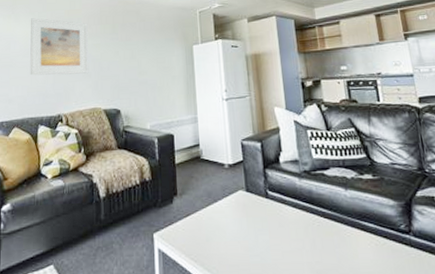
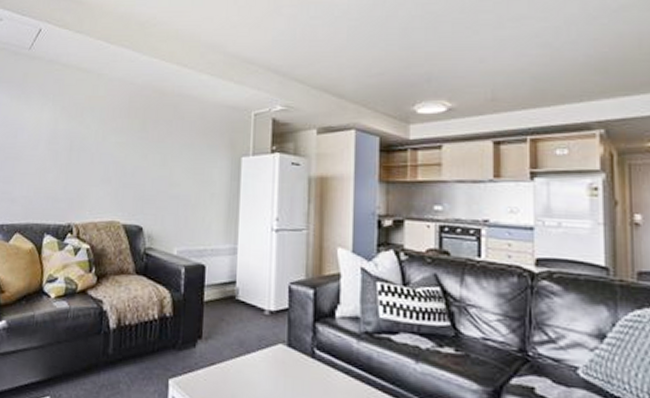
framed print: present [30,18,89,76] -> none [38,102,112,179]

